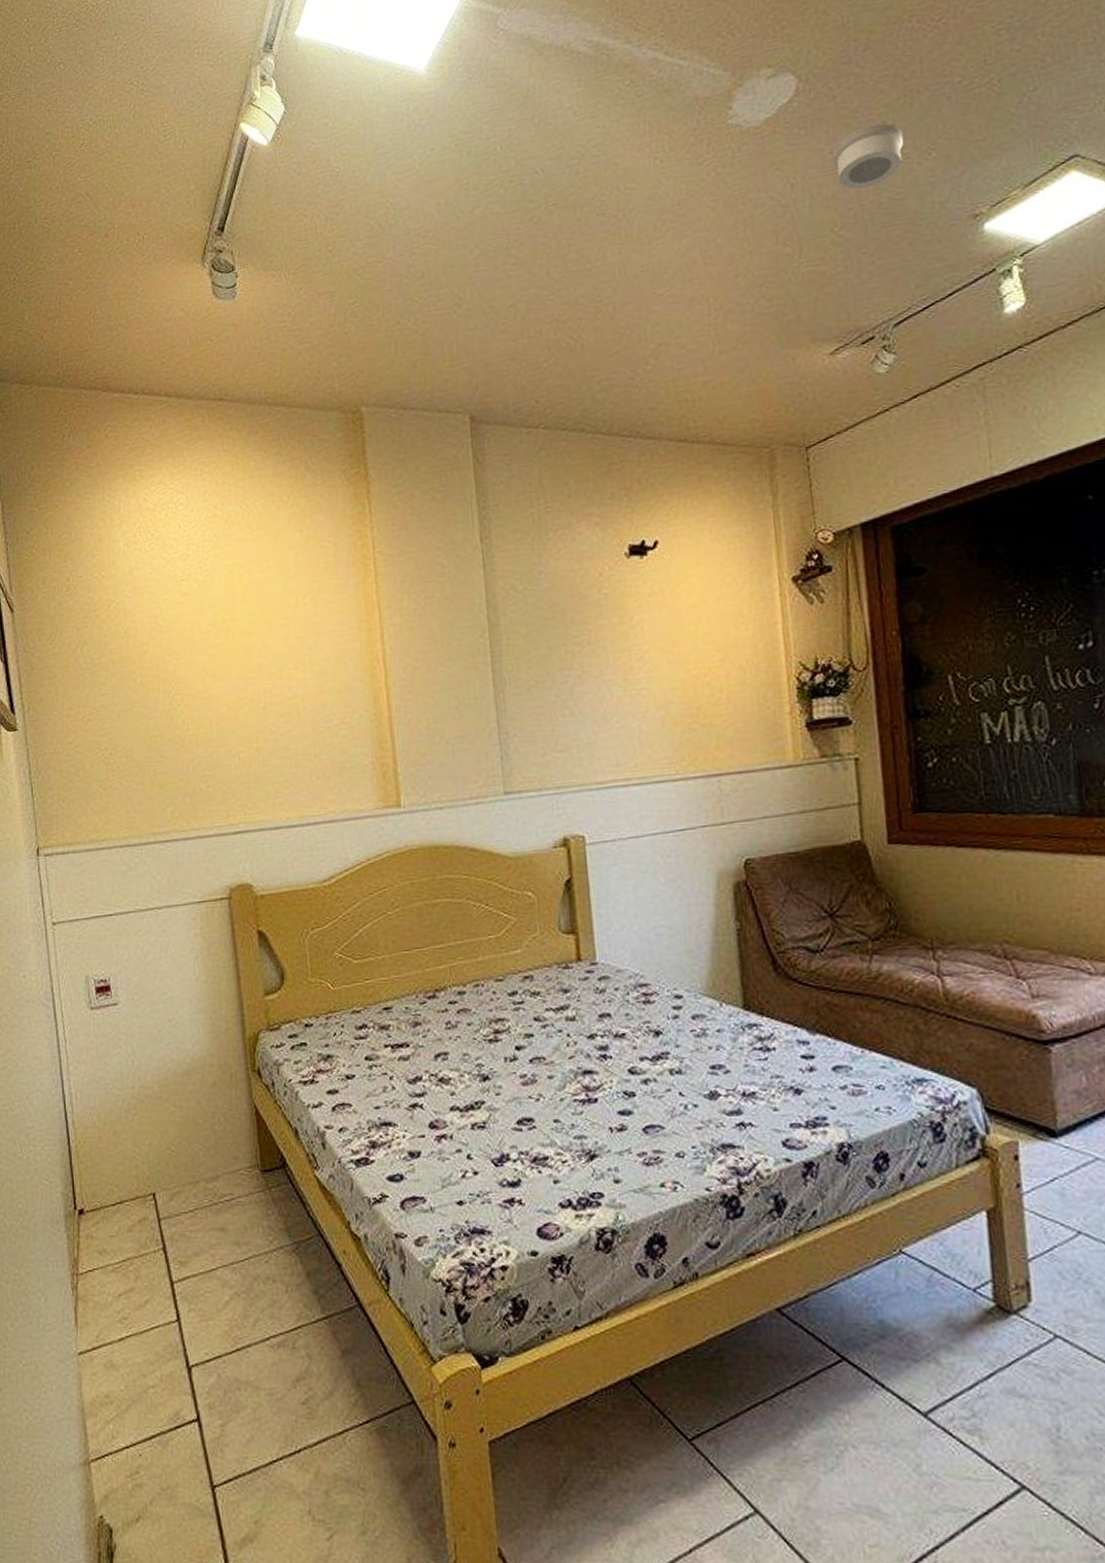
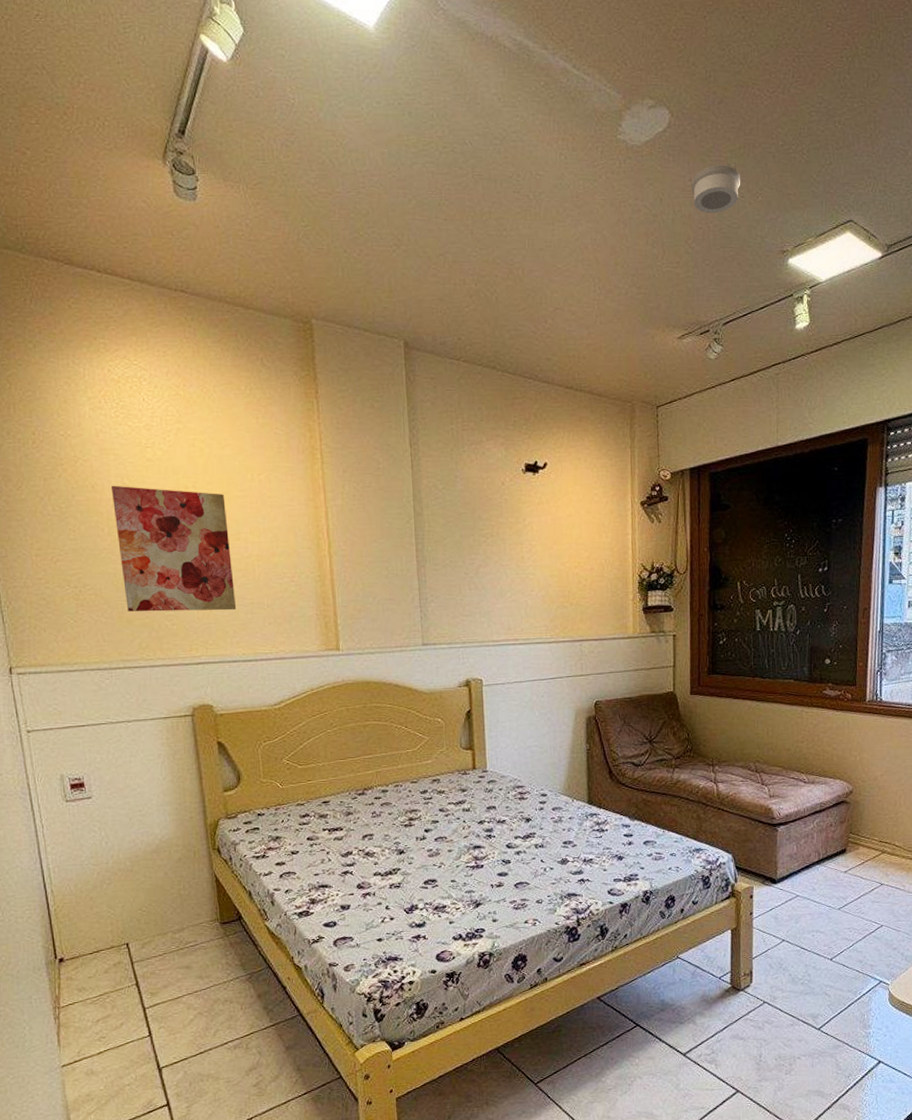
wall art: none [144,624,280,774] -> present [110,485,237,612]

